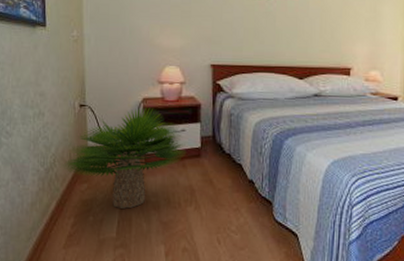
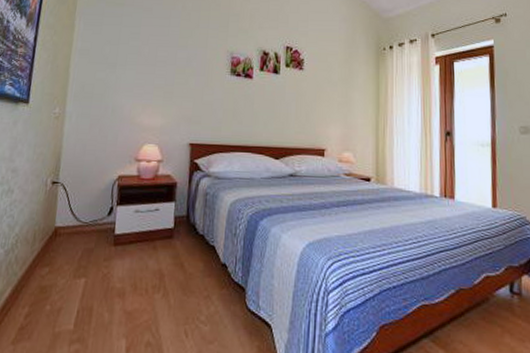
potted plant: present [62,107,185,209] -> none [24,185,158,296]

